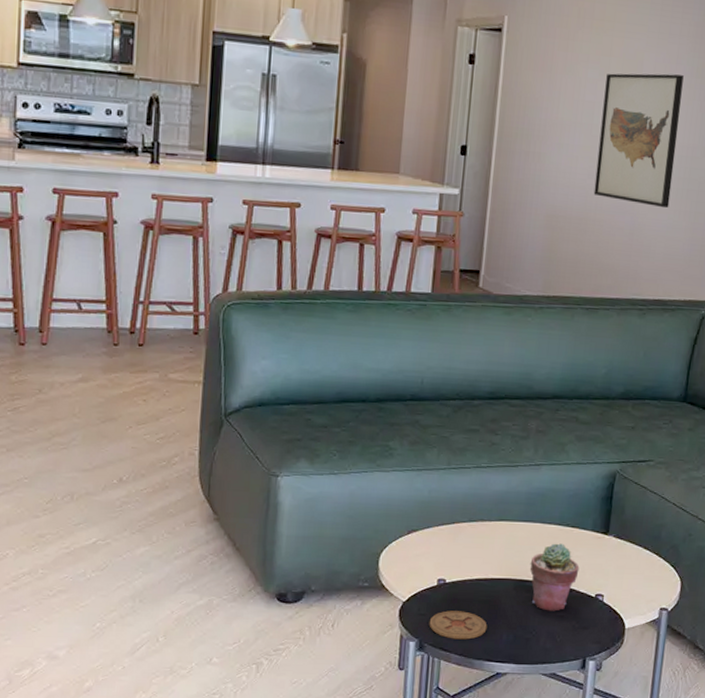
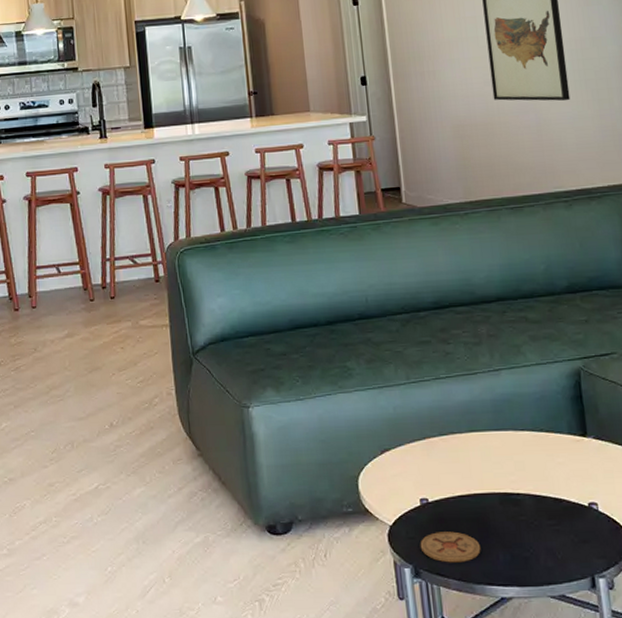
potted succulent: present [529,543,580,611] -> none [511,450,565,525]

